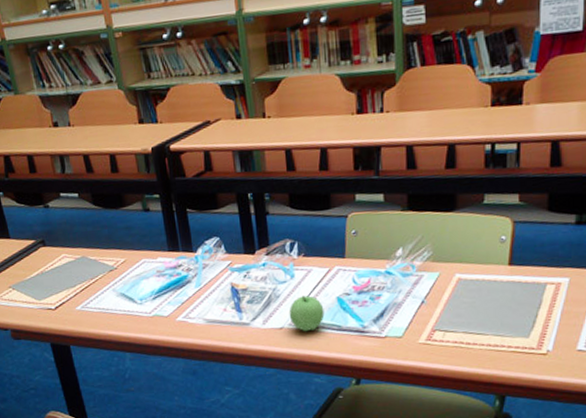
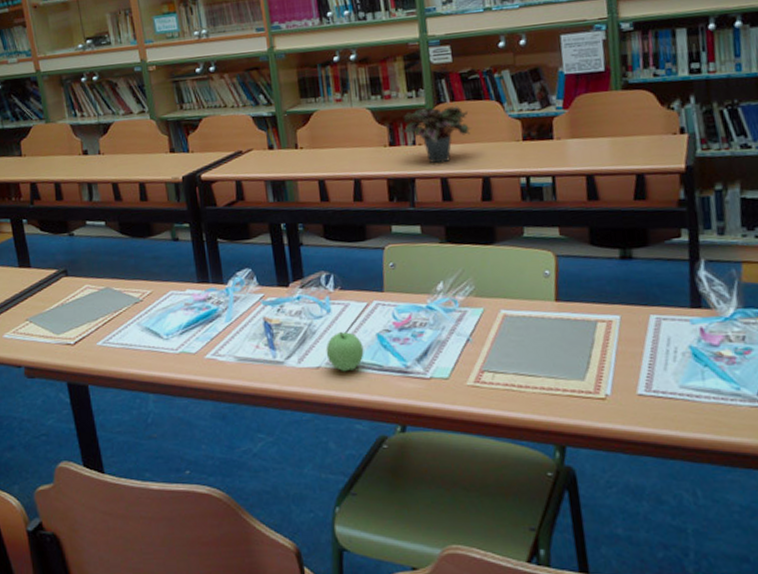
potted plant: none [372,70,441,132] -> present [403,106,472,164]

